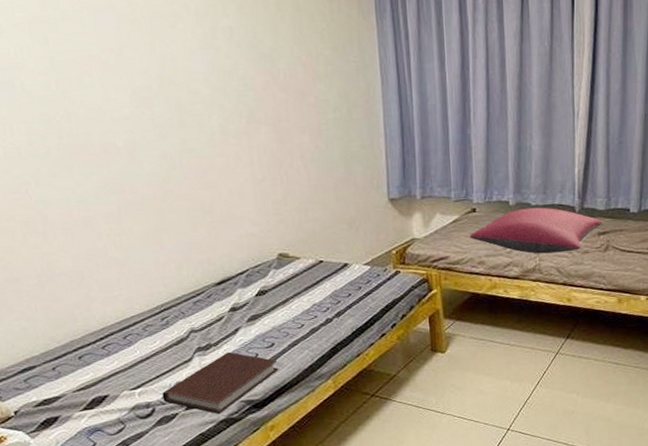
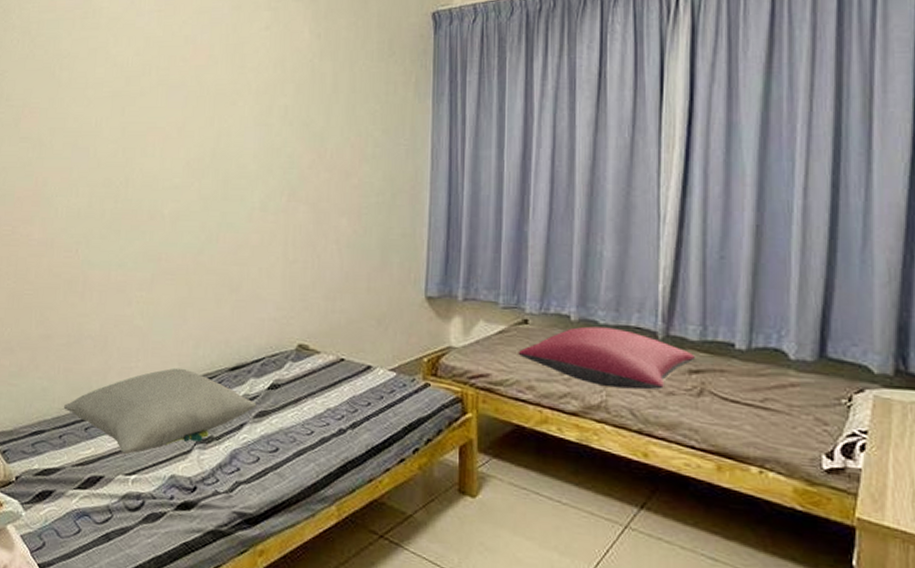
pillow: none [51,289,248,373] -> present [64,368,257,455]
notebook: present [162,351,279,414] -> none [154,449,279,523]

